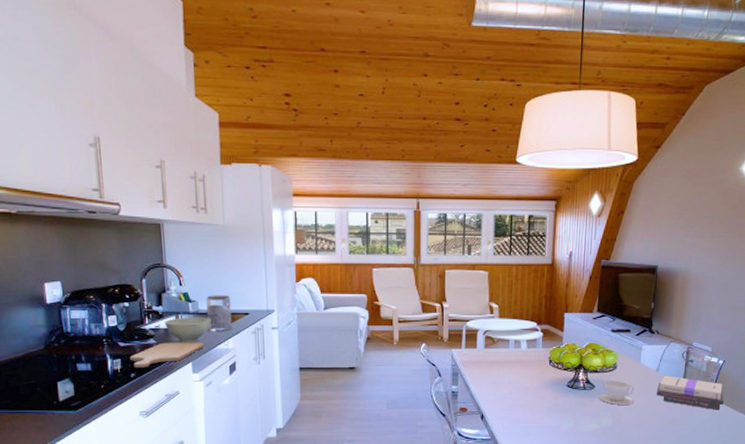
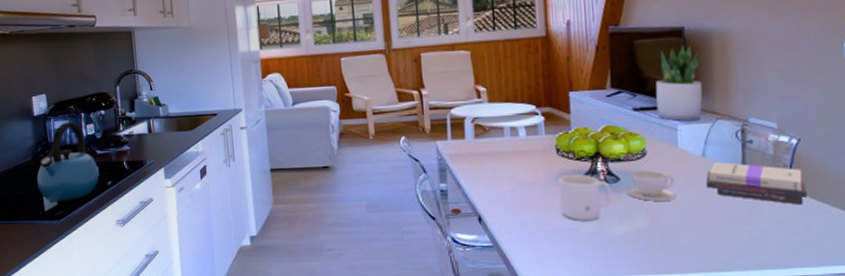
kettle: none [50,312,121,393] -> present [36,121,99,203]
chopping board: present [129,342,205,370] -> none [106,146,176,177]
bowl: present [164,317,211,343] -> none [136,120,181,149]
jar: present [206,295,233,332] -> none [175,97,202,135]
mug: none [546,382,588,419] -> present [558,174,612,221]
planter: none [629,280,666,343] -> present [655,44,703,122]

